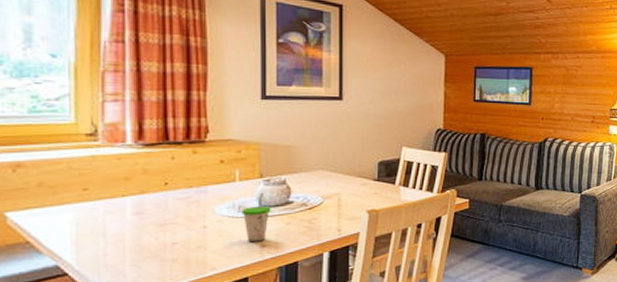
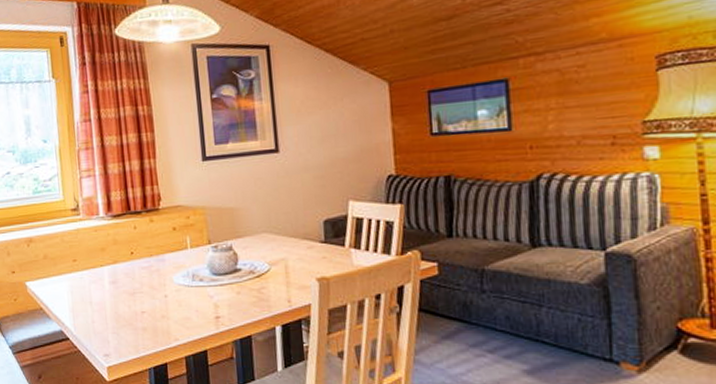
cup: present [242,192,271,242] -> none [195,259,222,313]

